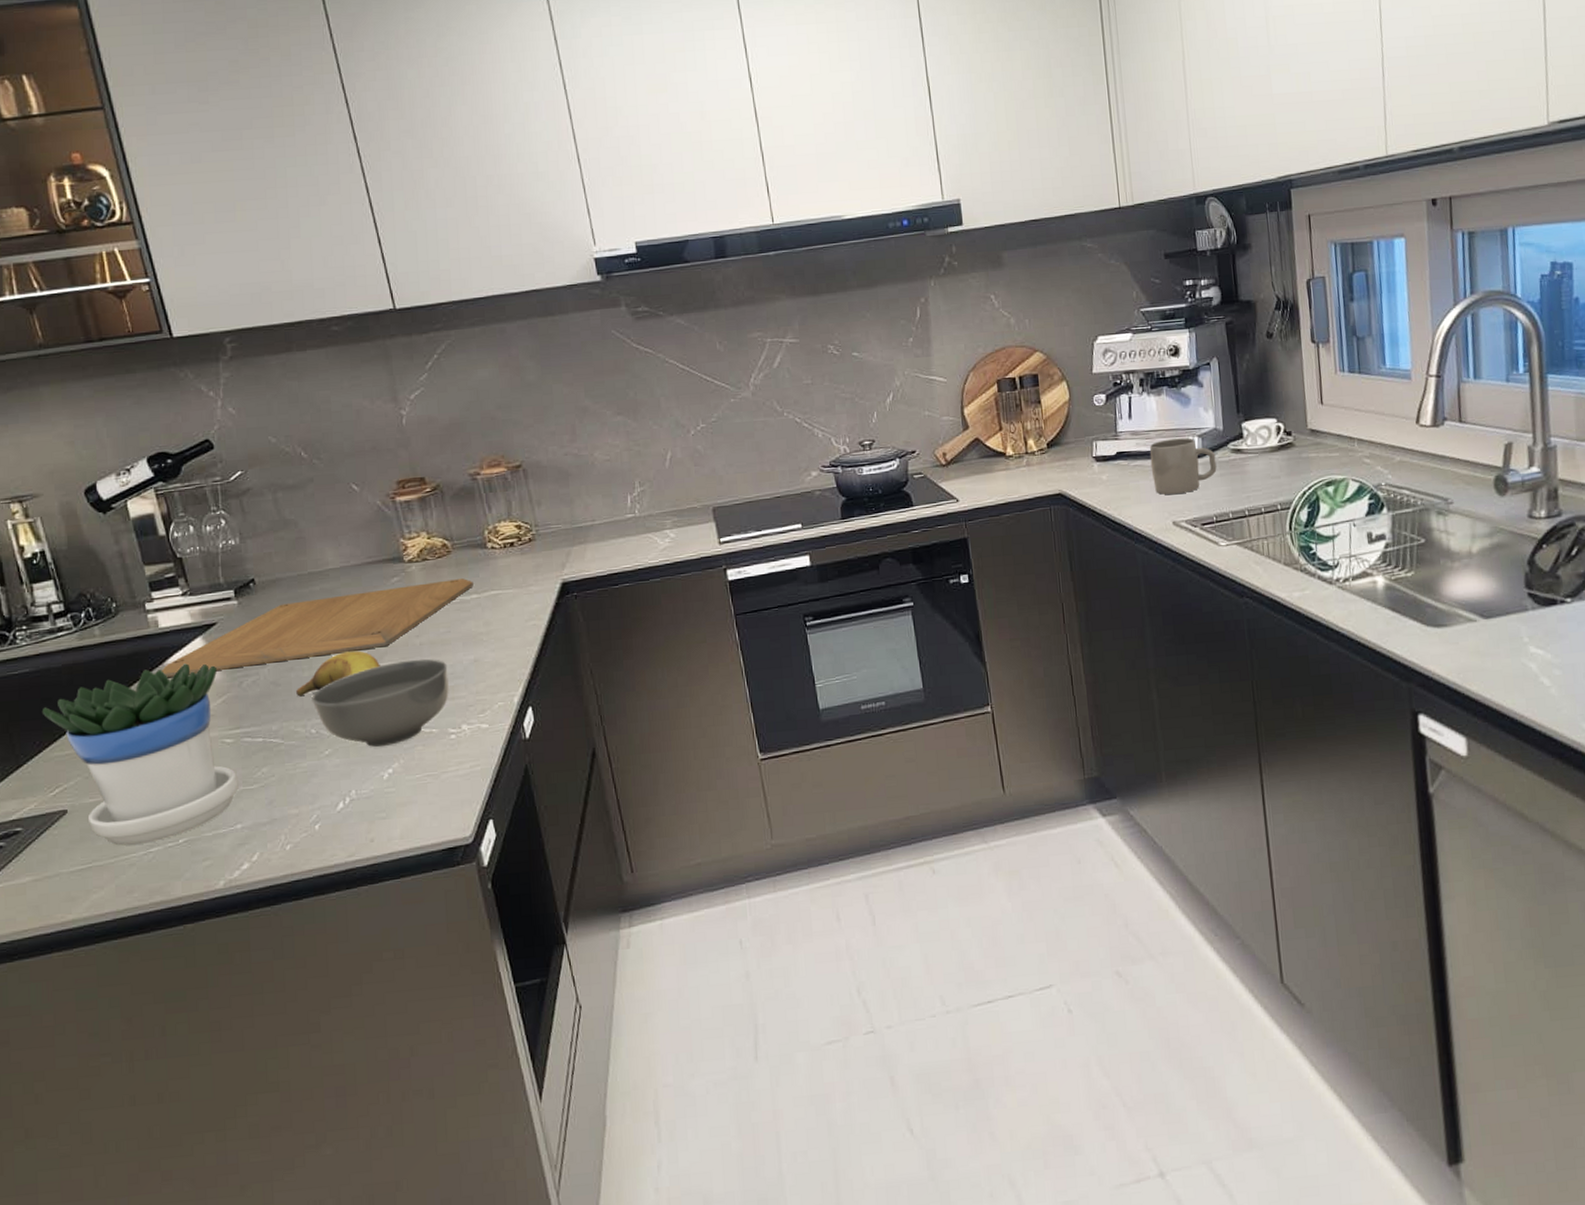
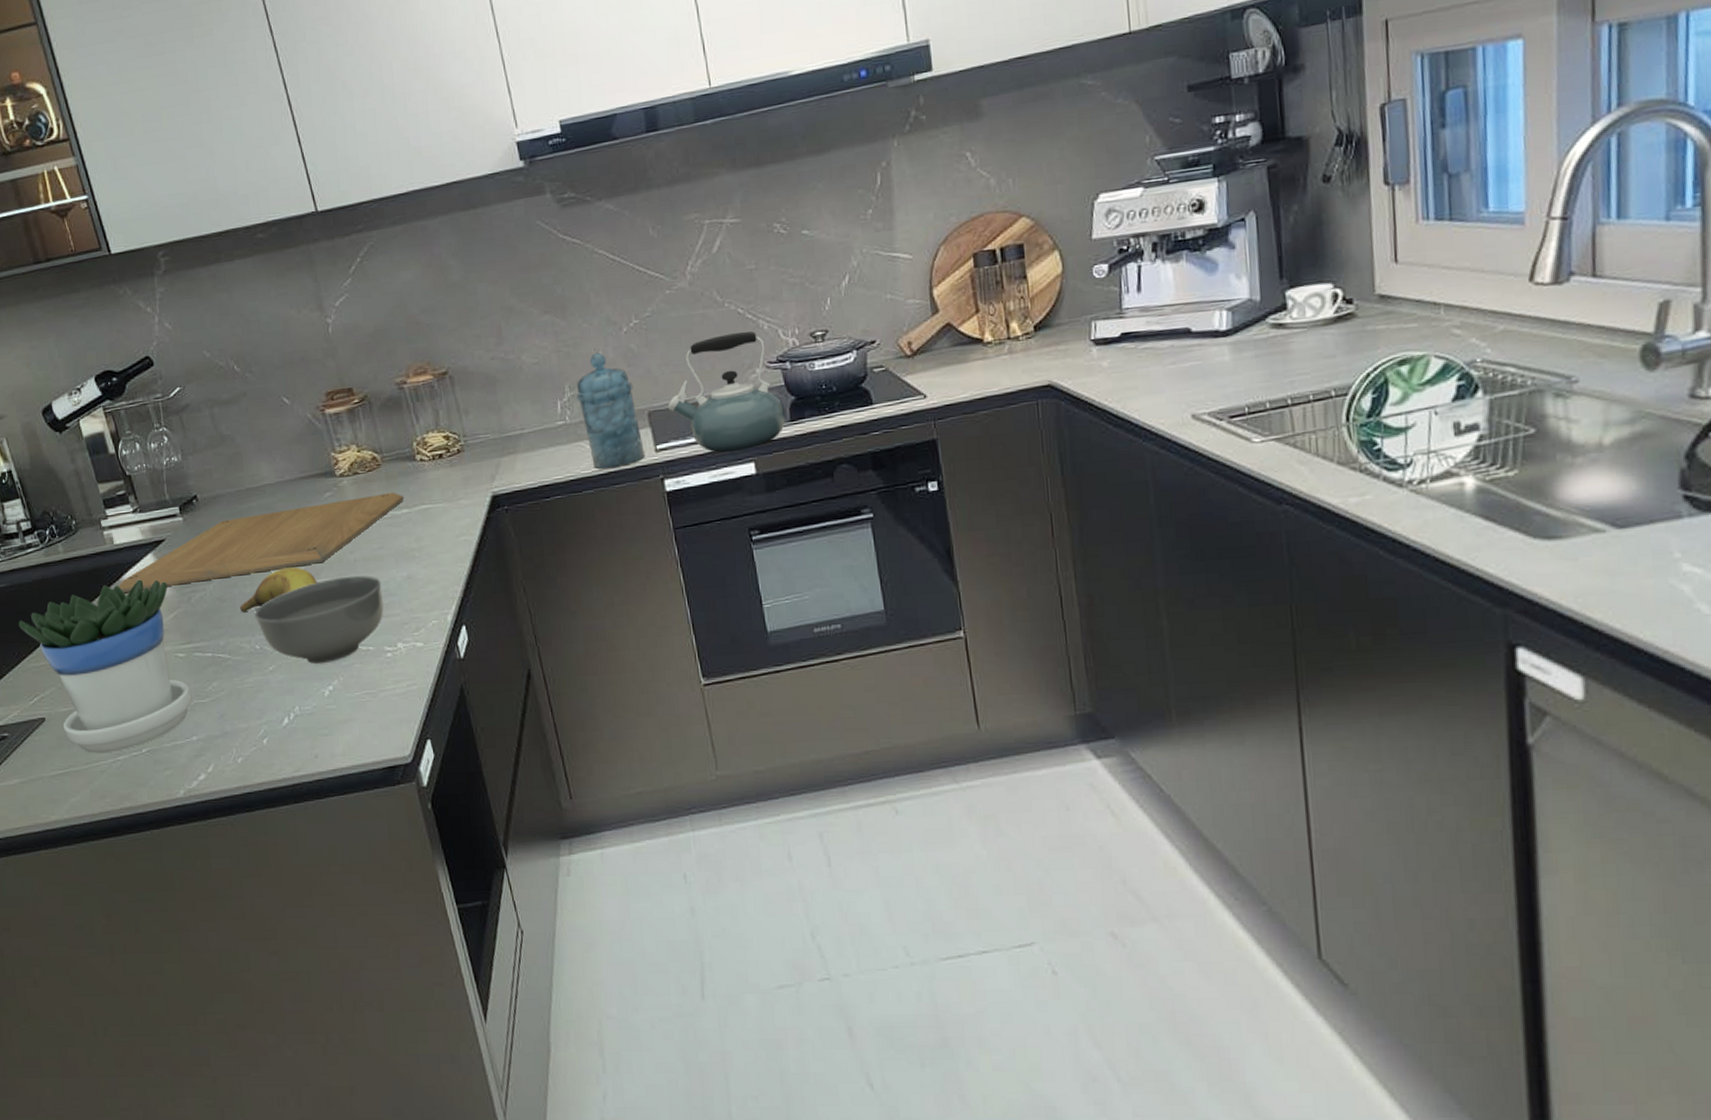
canister: none [645,452,709,559] -> present [575,352,645,469]
kettle: none [731,439,838,546] -> present [667,331,786,453]
mug: present [1149,438,1217,495] -> none [1163,312,1251,383]

